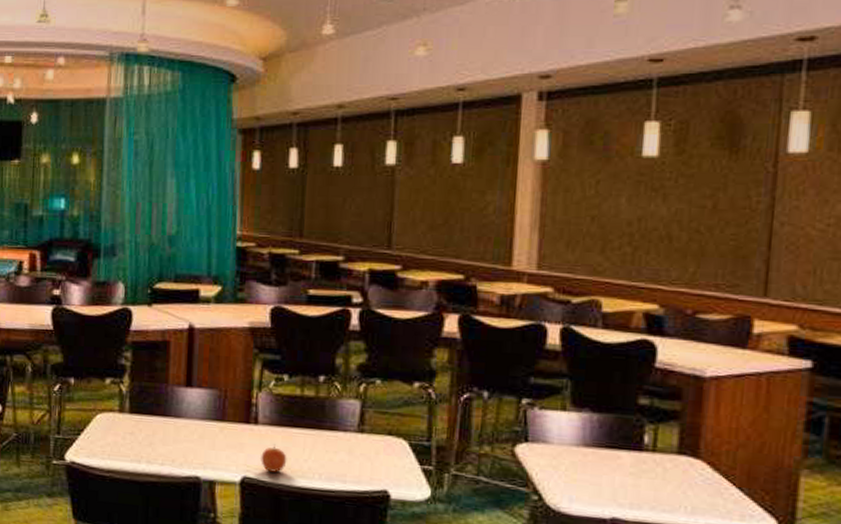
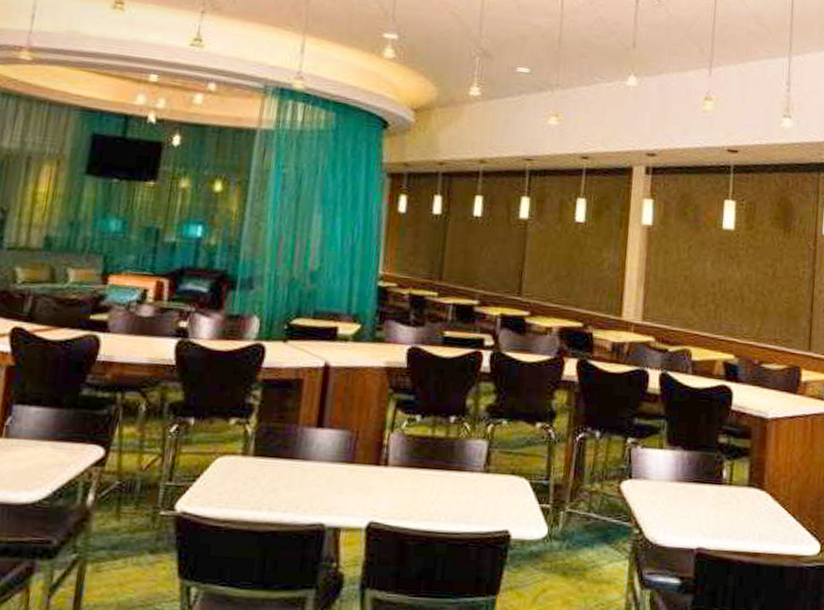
apple: present [261,444,287,472] -> none [388,487,415,516]

